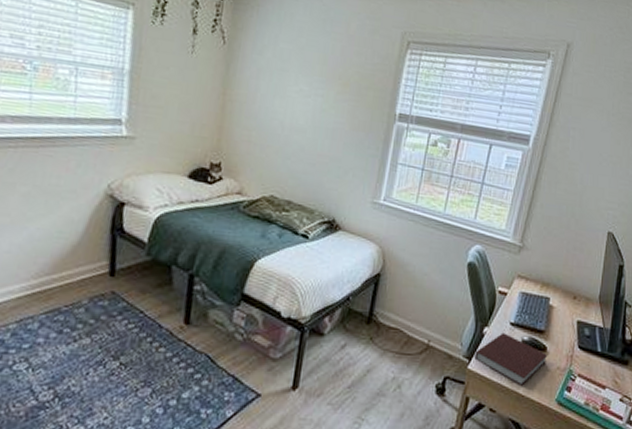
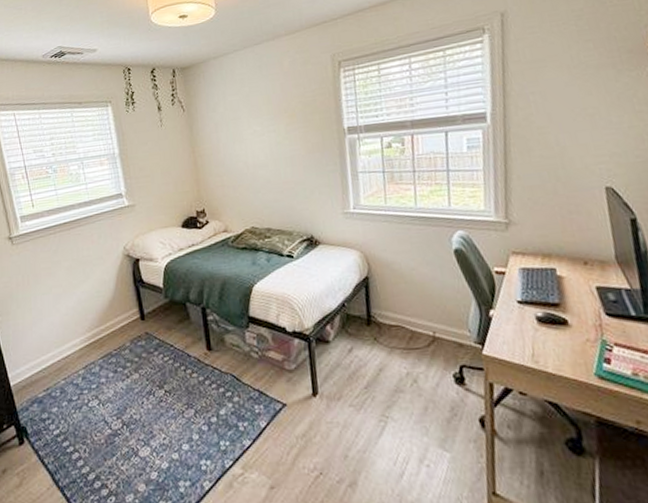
notebook: present [474,332,548,386] -> none [486,312,572,364]

